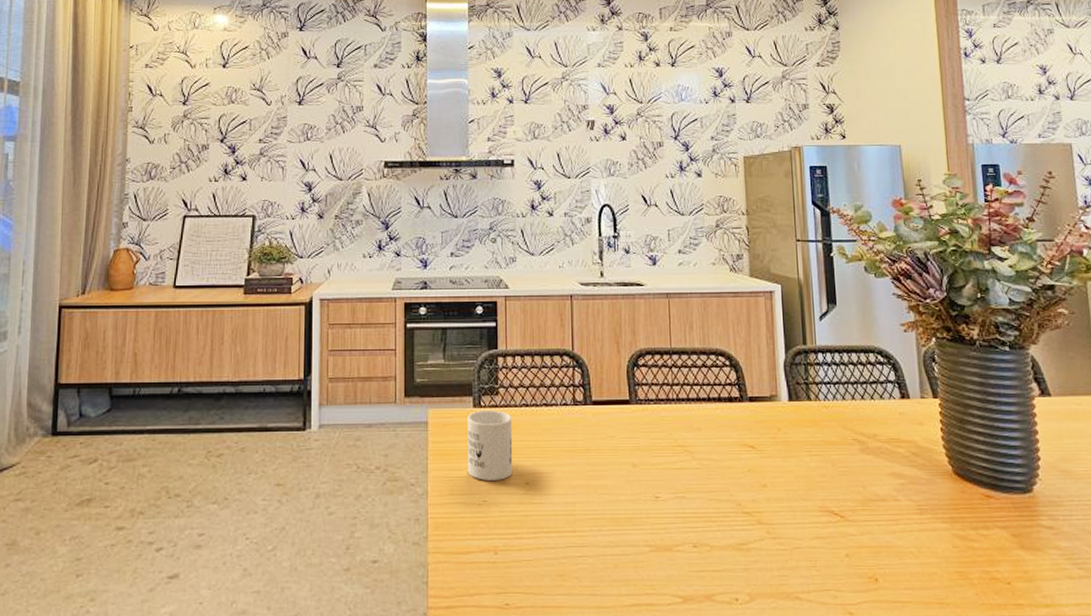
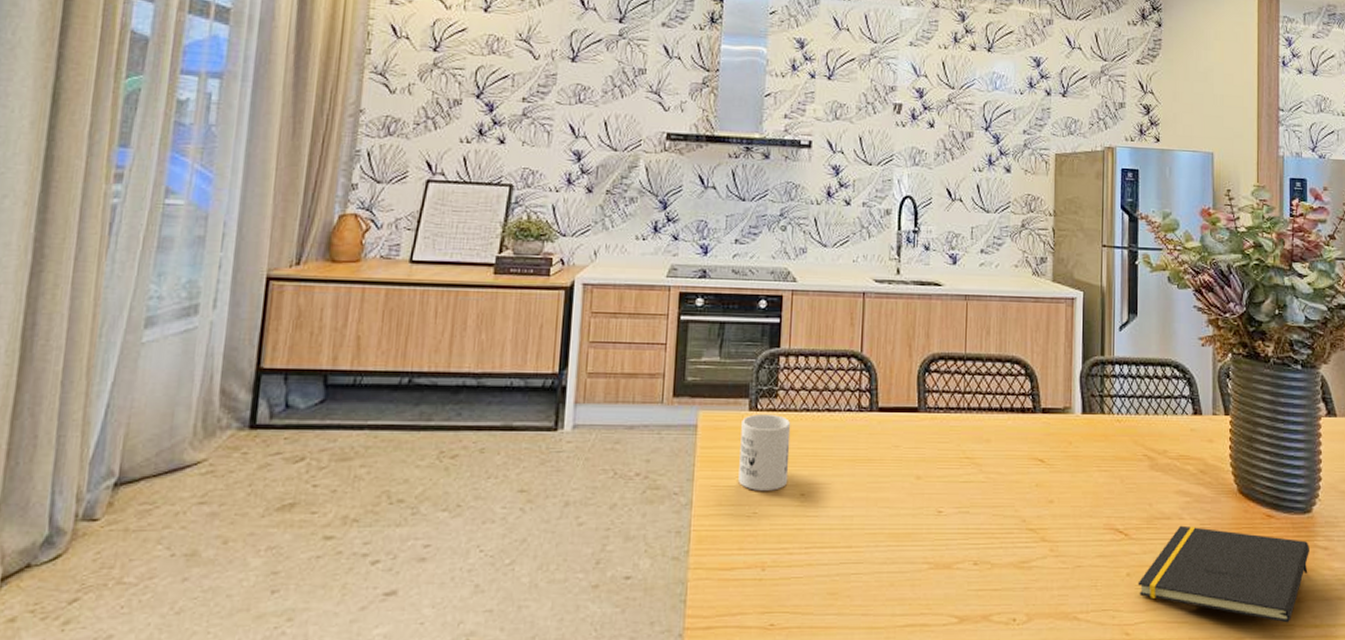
notepad: none [857,507,1034,603] -> present [1138,525,1309,623]

